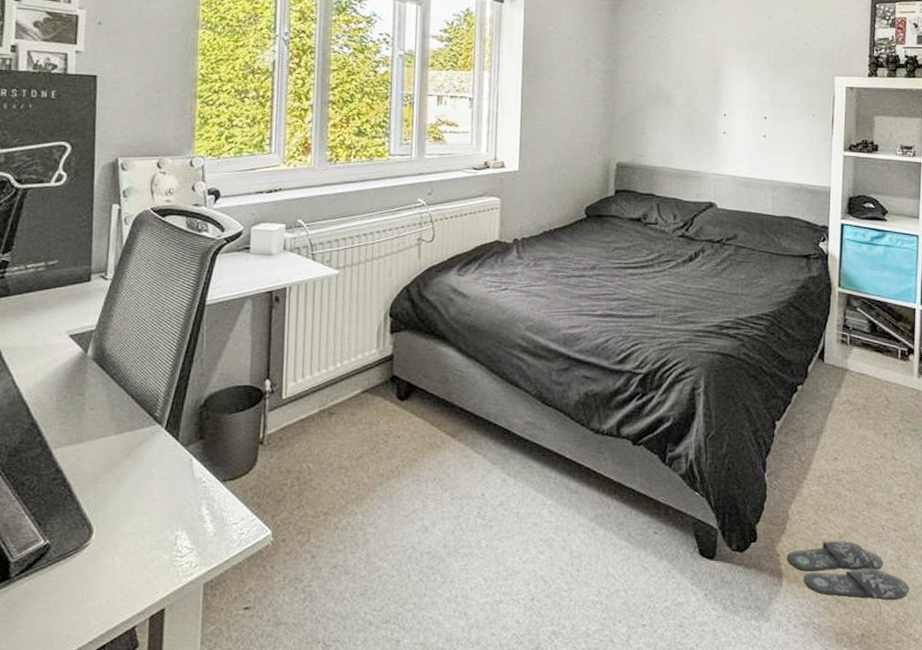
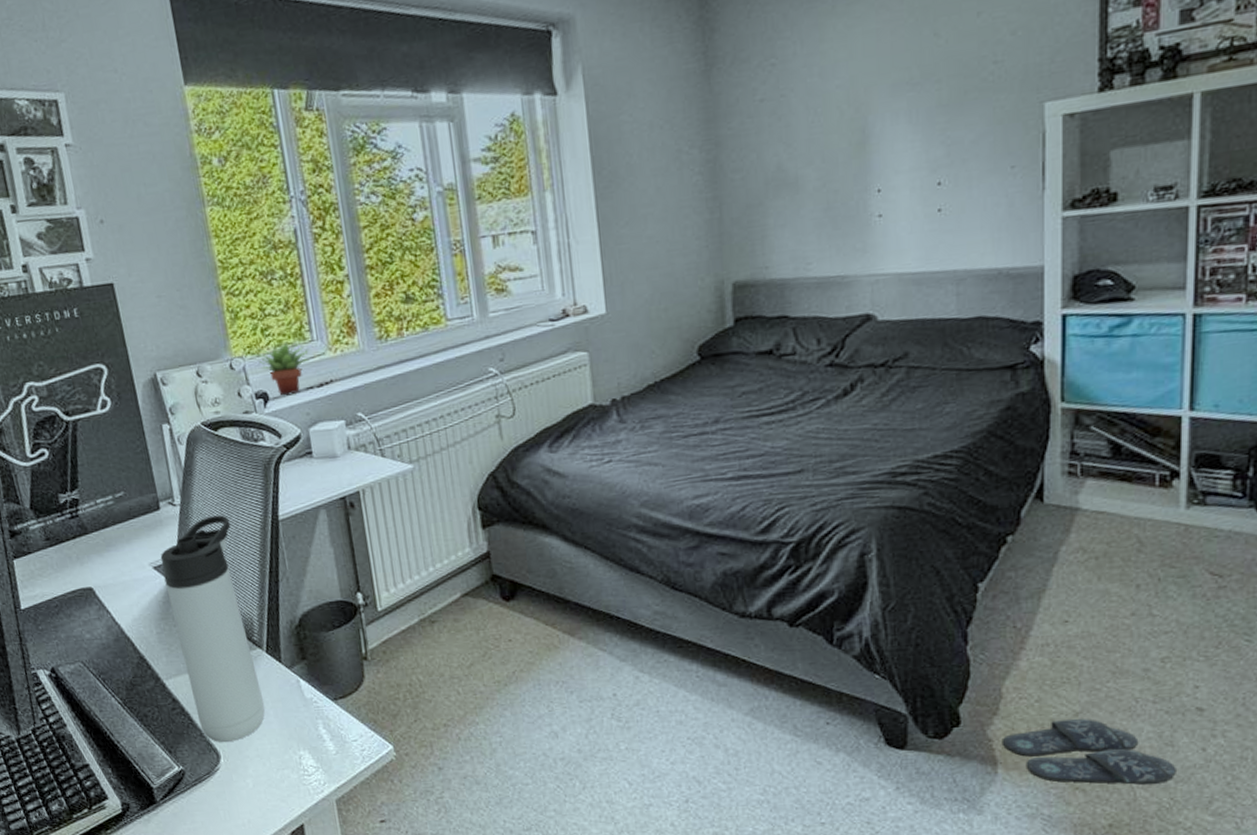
thermos bottle: none [77,293,158,517] -> present [160,515,266,742]
succulent plant: none [212,150,265,195] -> present [251,340,310,395]

